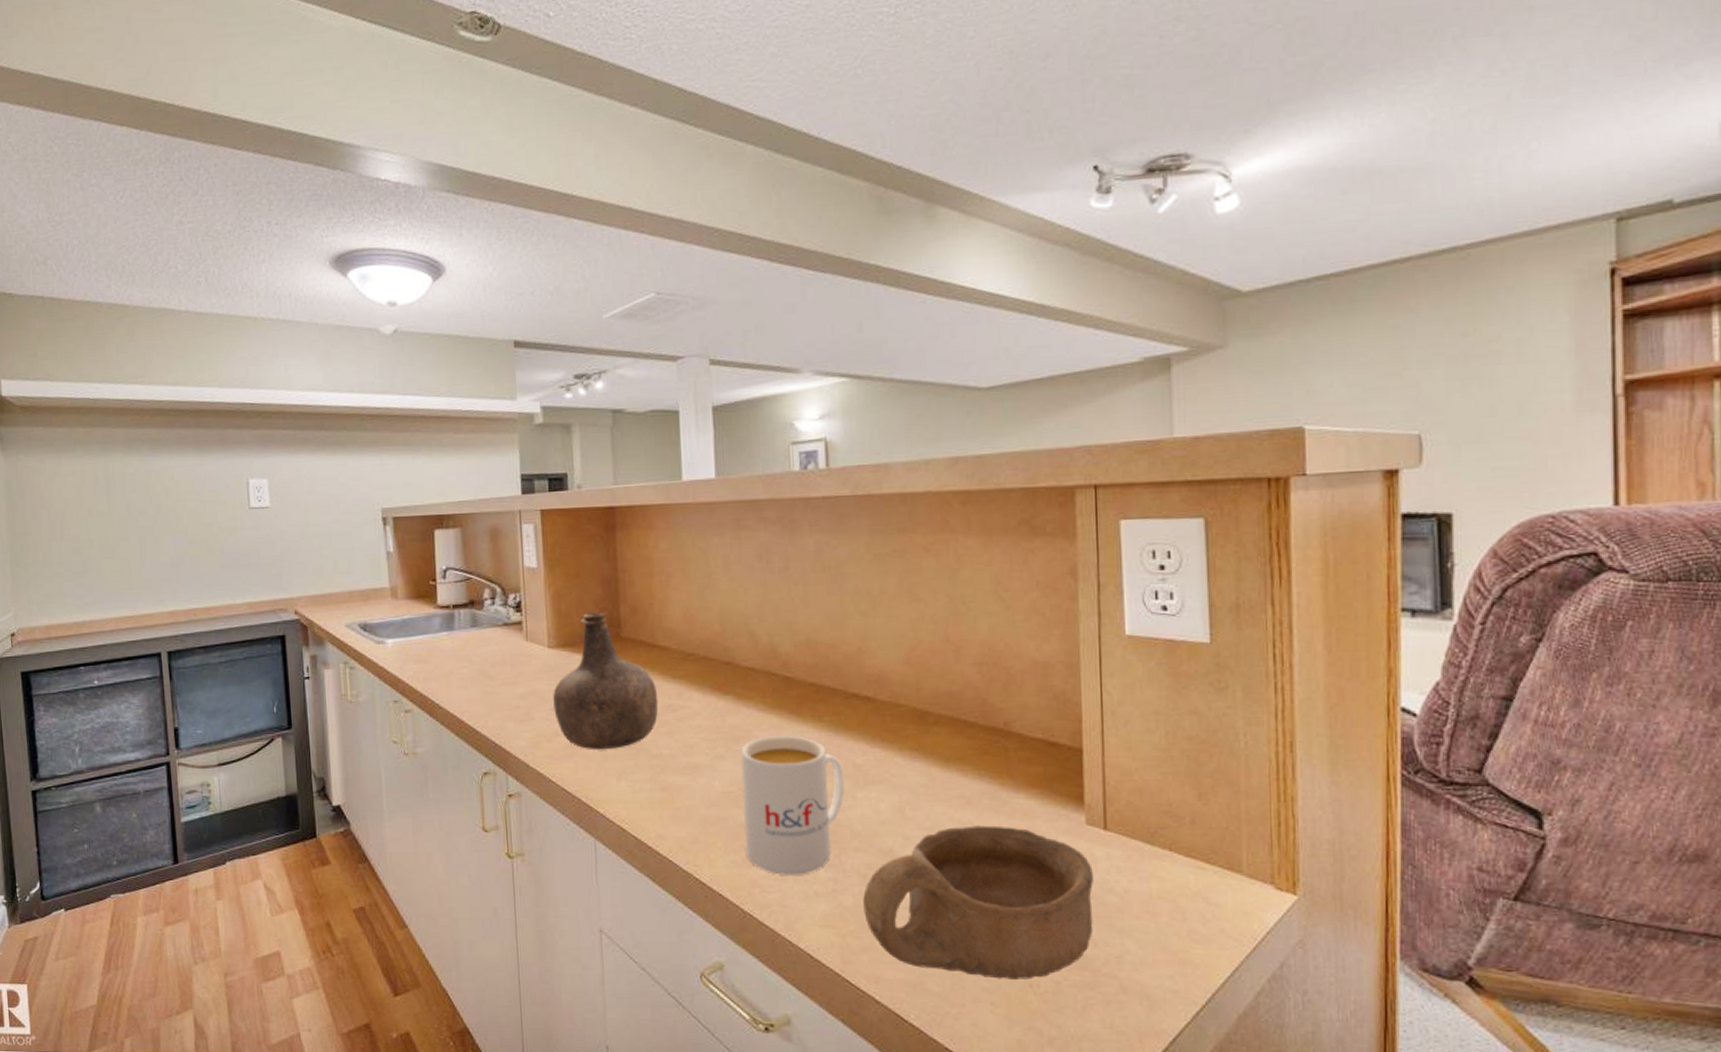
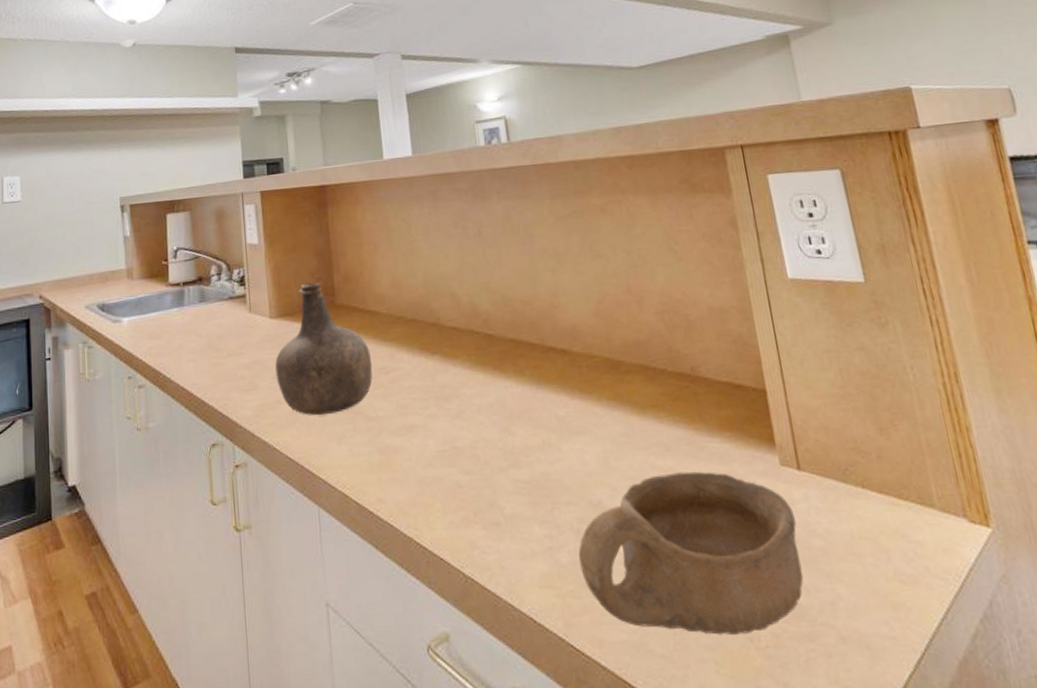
mug: present [741,736,845,875] -> none [451,391,551,535]

